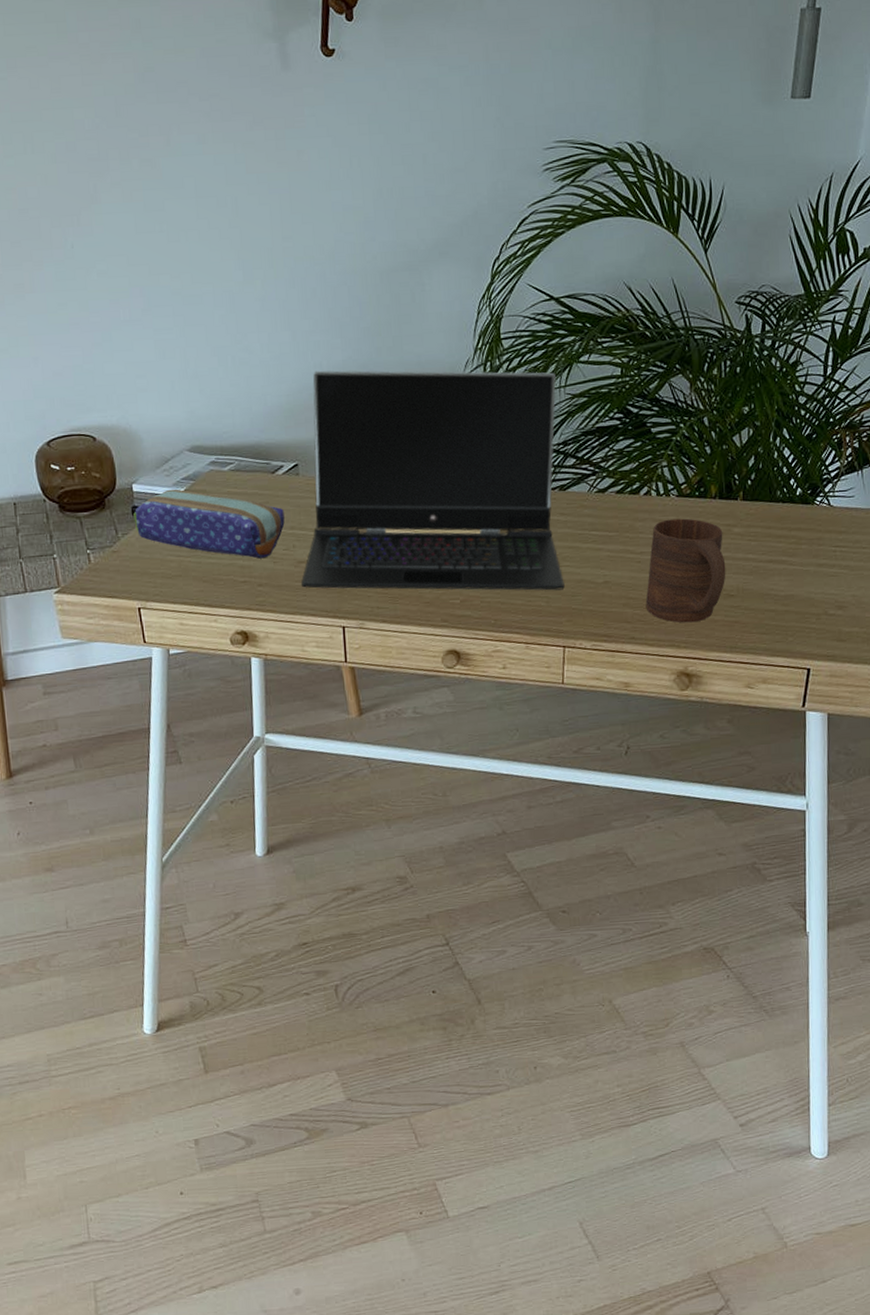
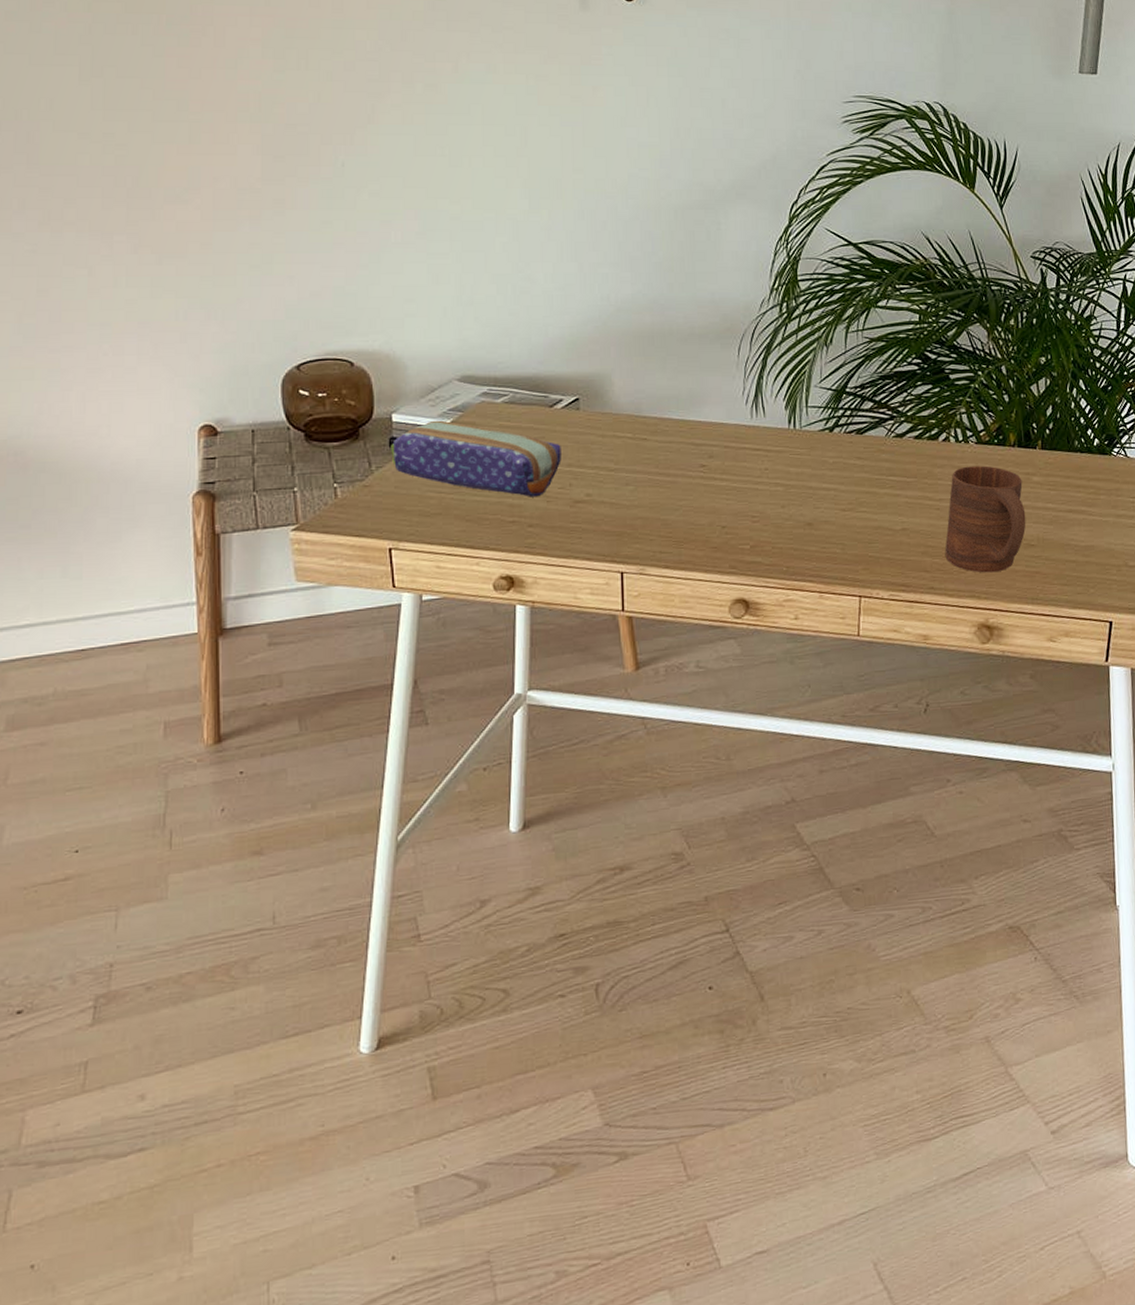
laptop computer: present [300,370,565,591] -> none [576,303,861,537]

